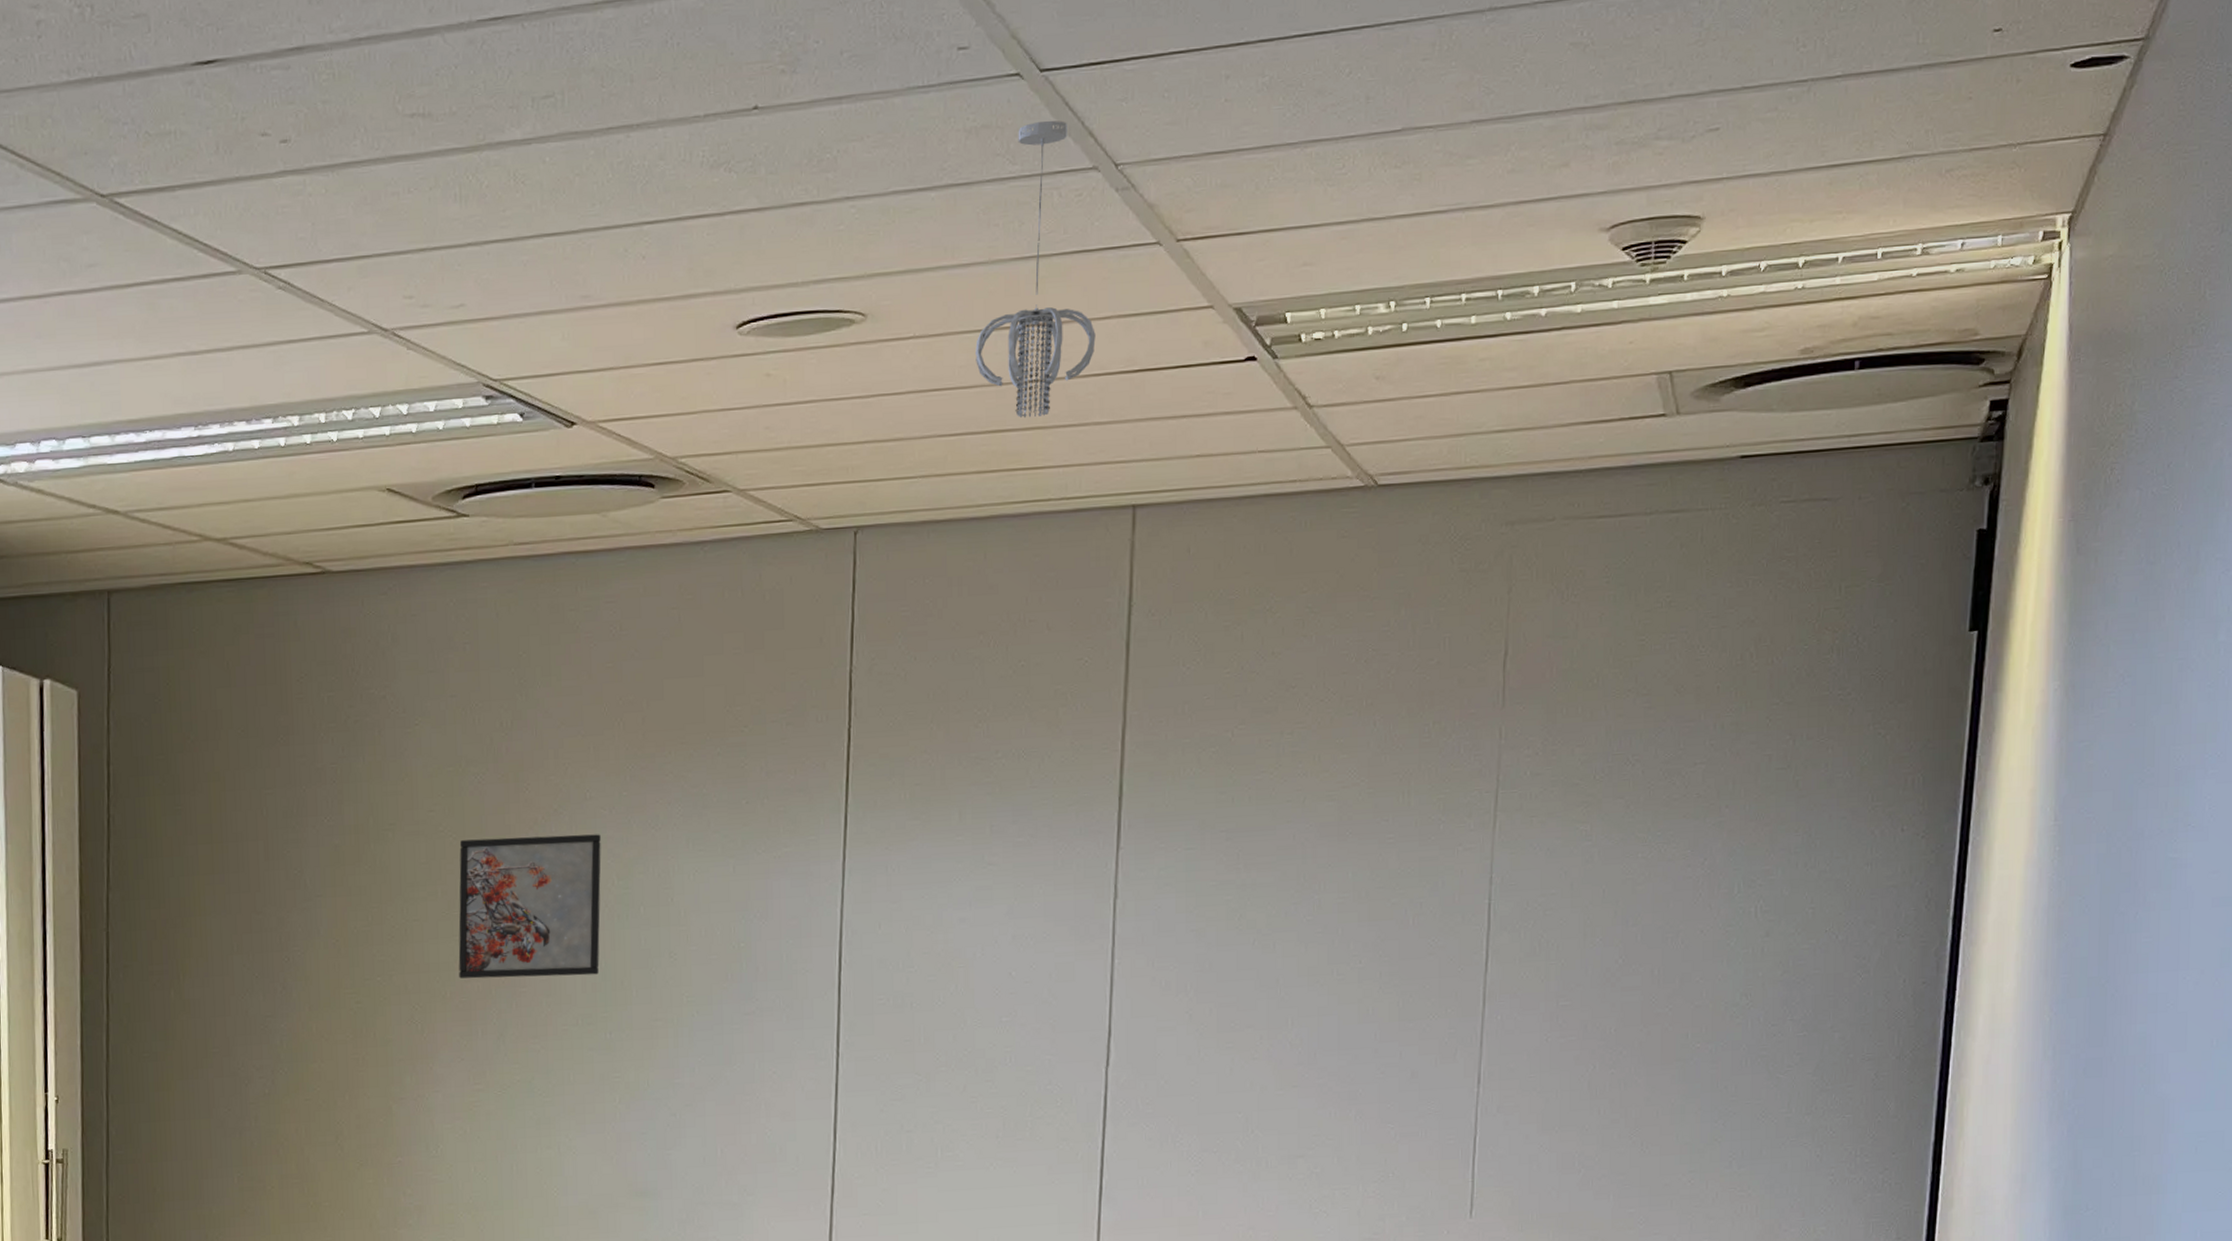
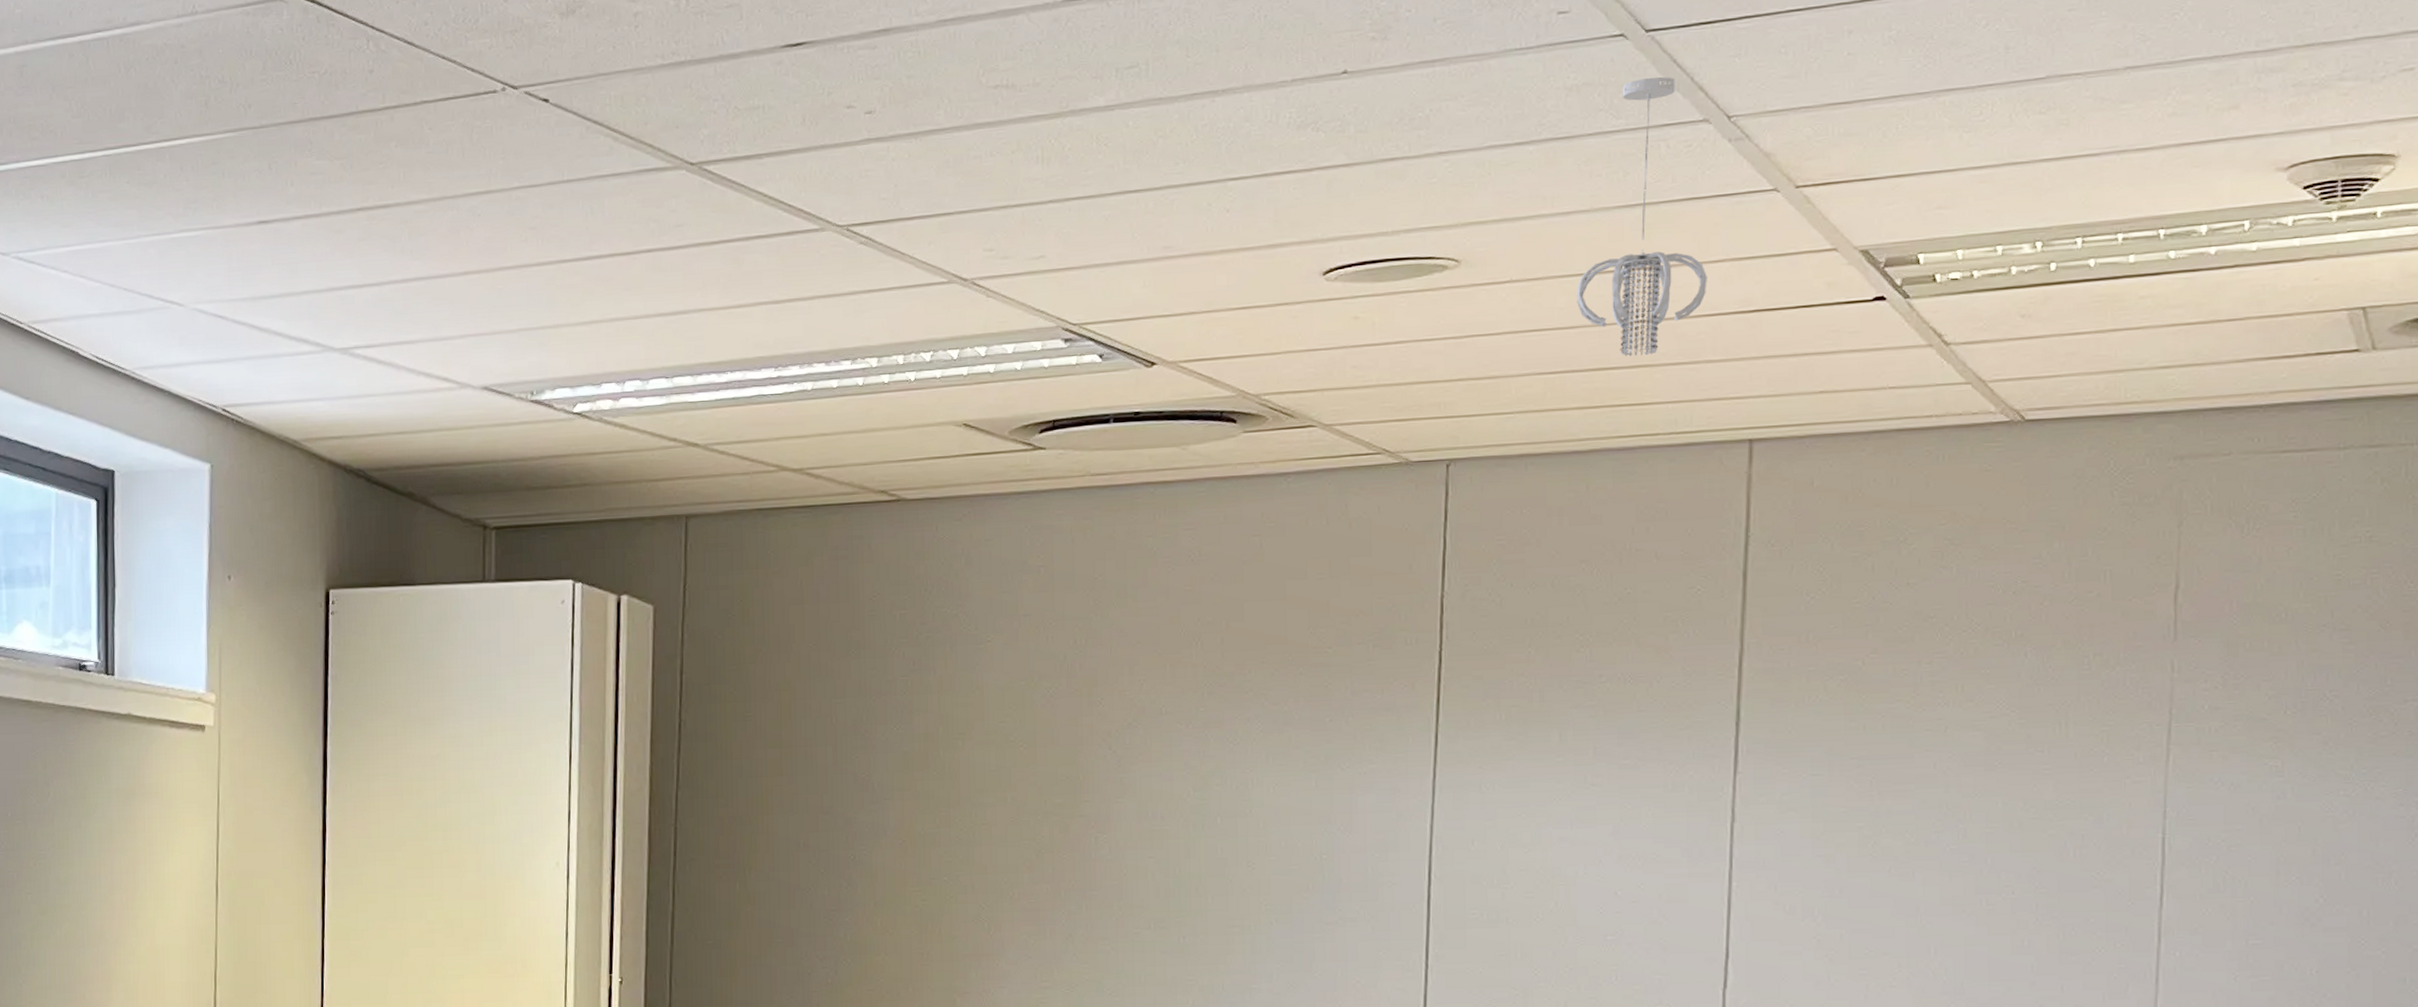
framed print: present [458,834,601,979] -> none [1027,747,1177,882]

